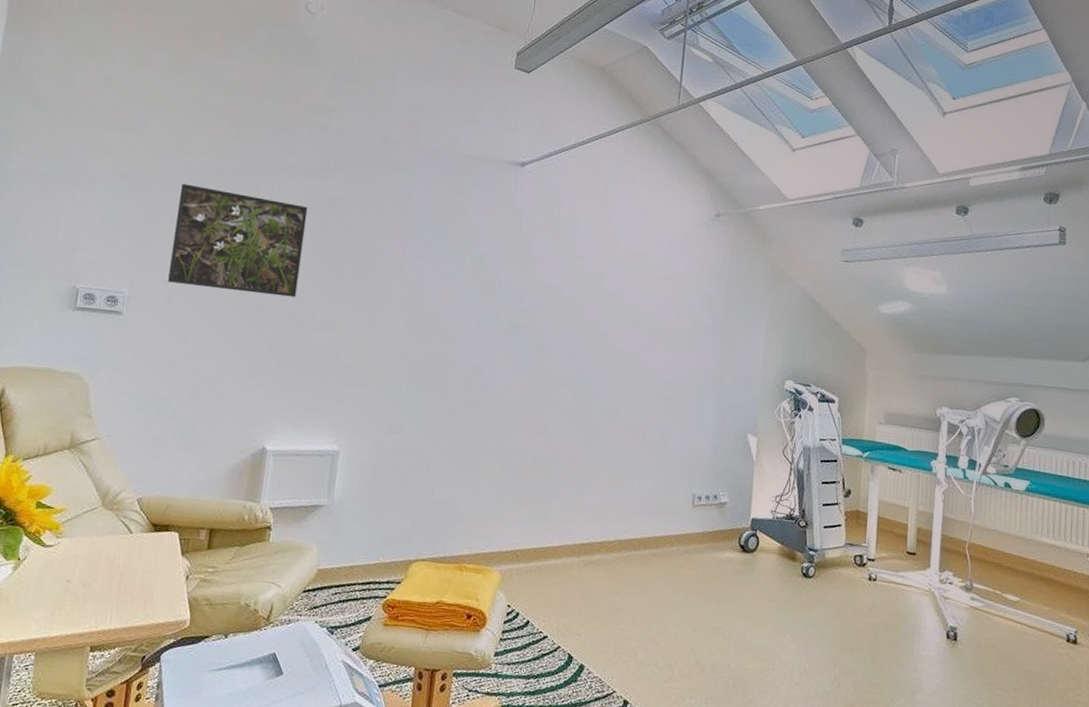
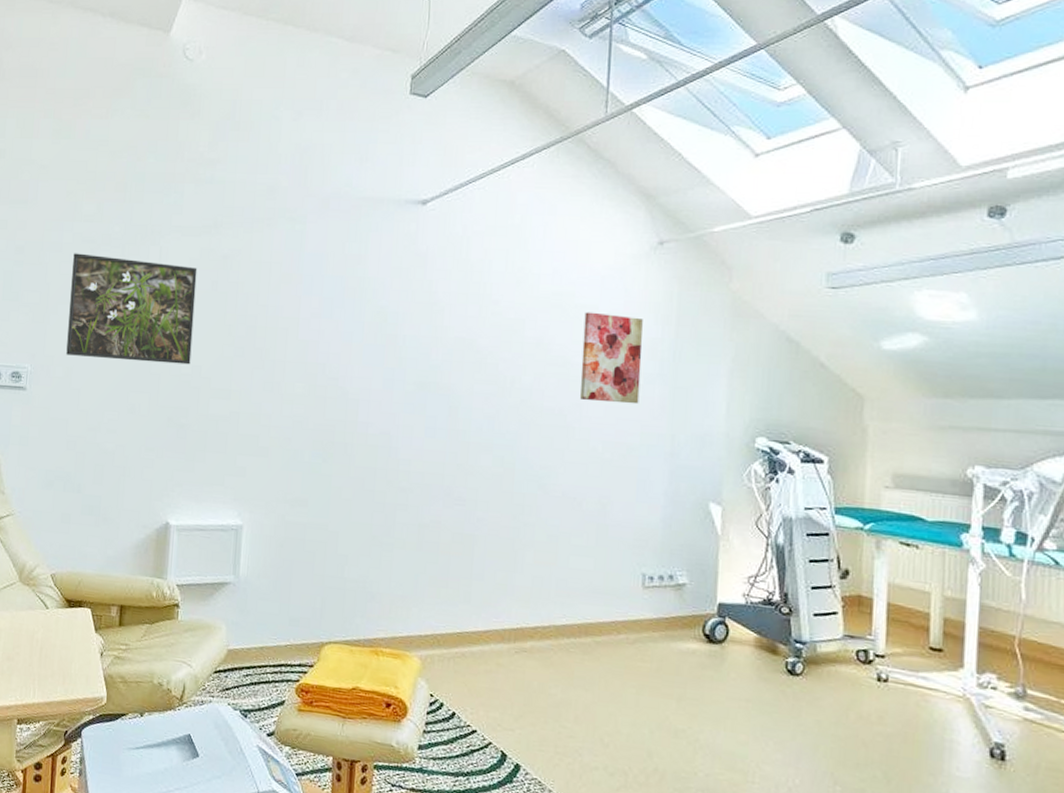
wall art: none [648,269,701,350] -> present [580,312,643,405]

